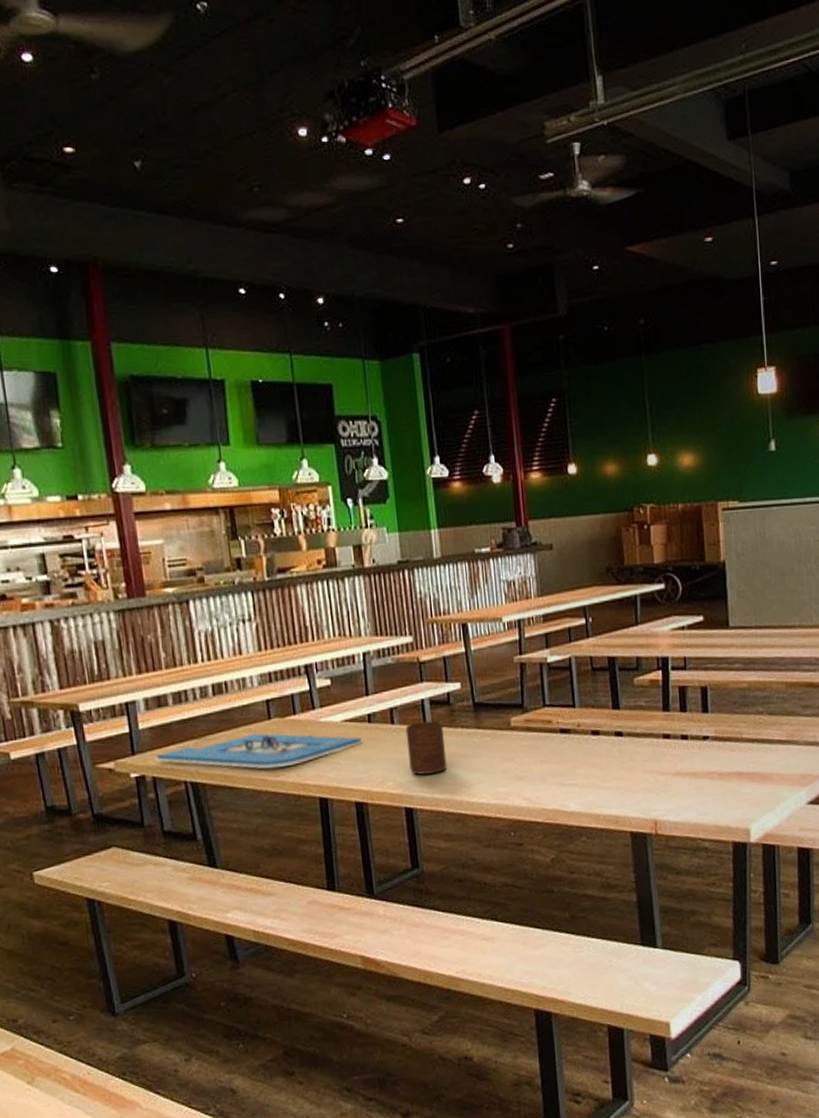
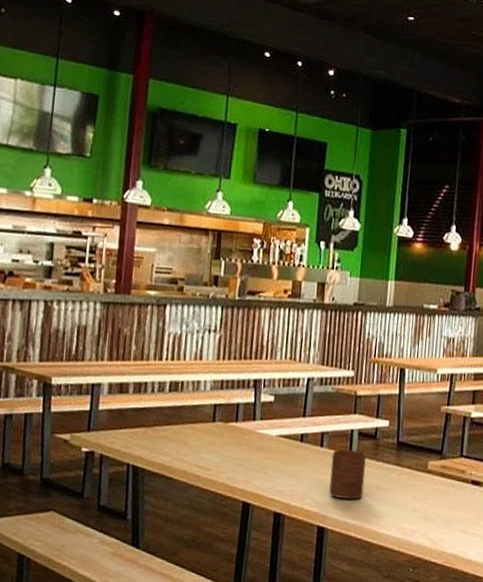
board game: present [154,733,363,769] -> none [106,432,292,468]

